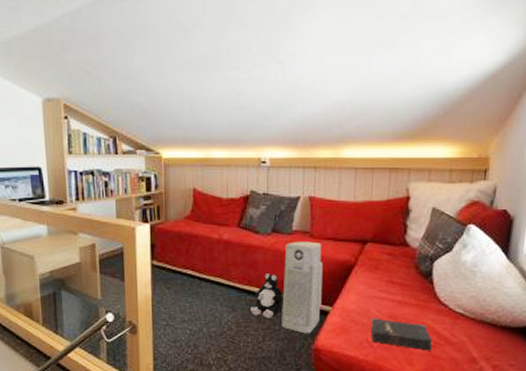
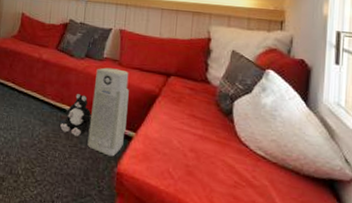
hardback book: present [370,318,433,351] -> none [172,148,234,191]

